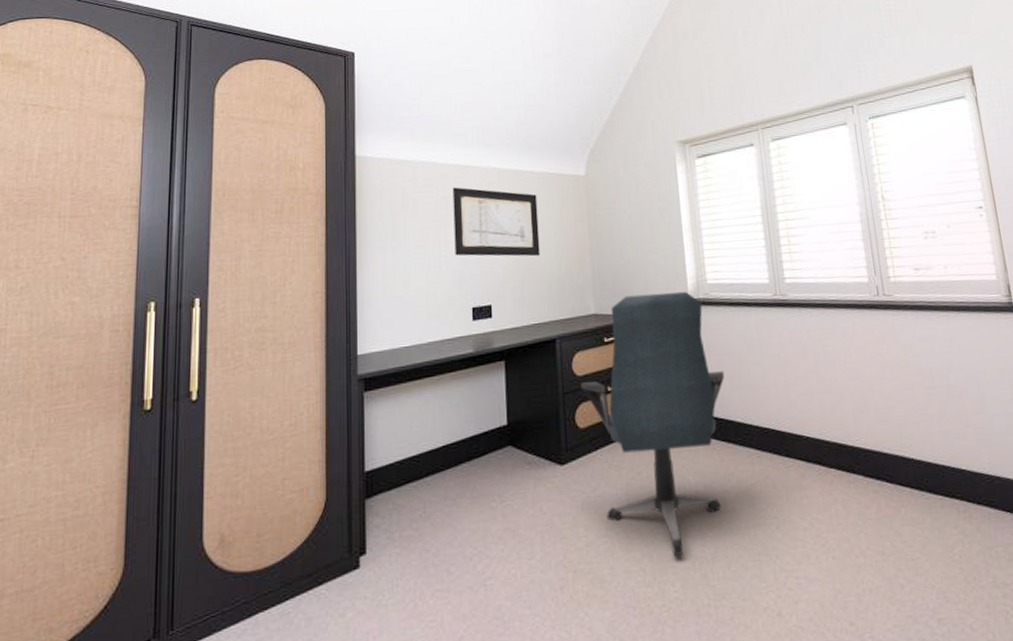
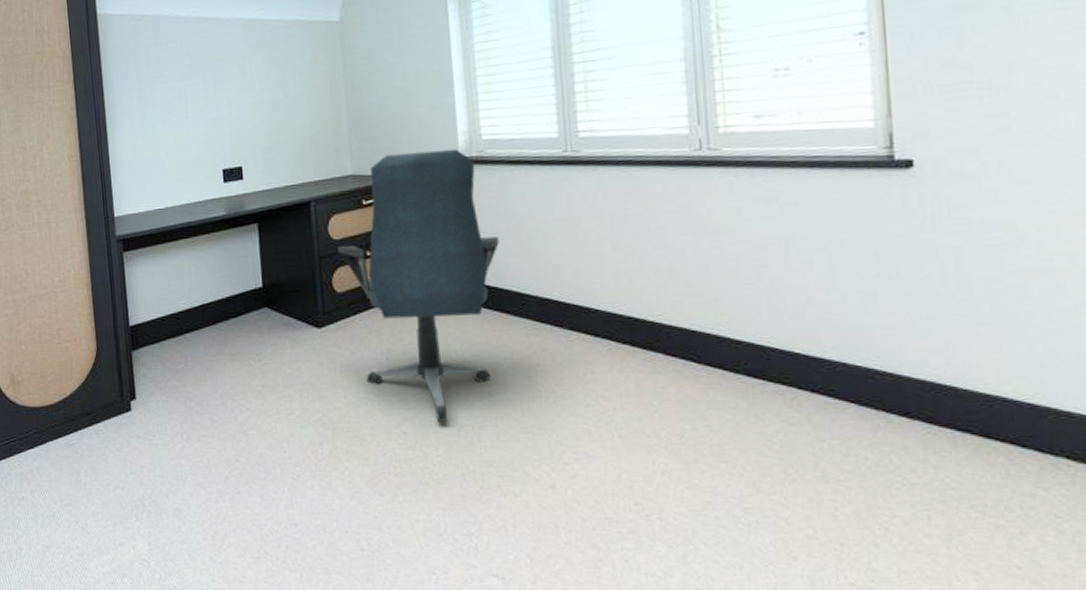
wall art: present [452,187,540,257] -> none [196,41,292,116]

